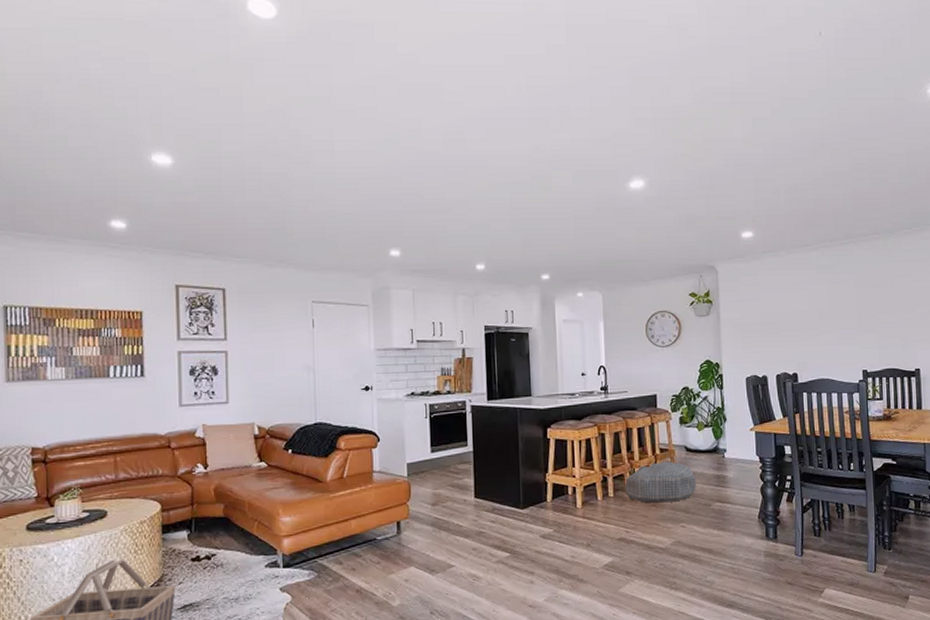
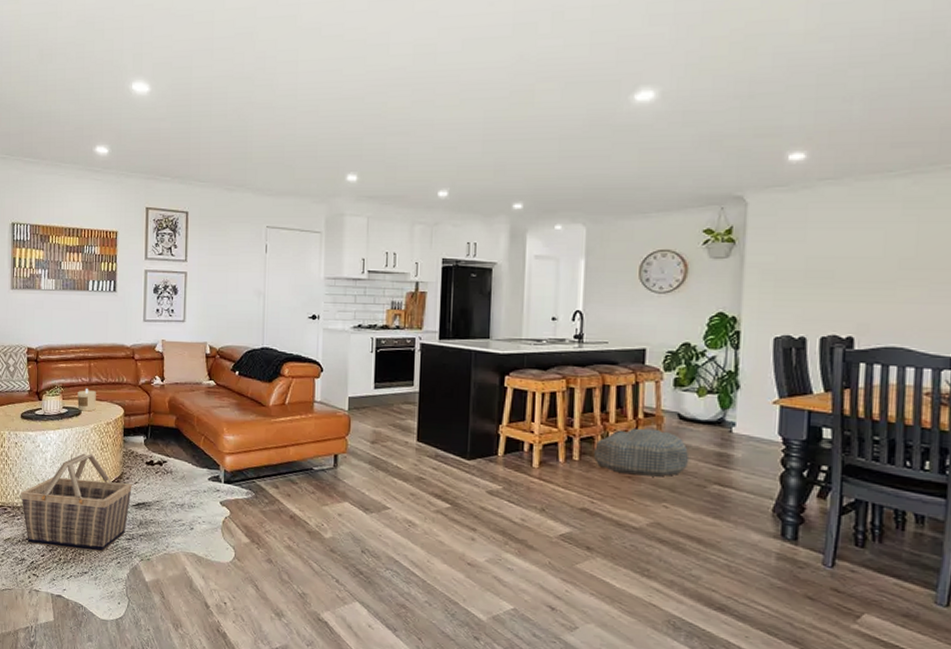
candle: none [101,486,126,513] -> present [77,389,96,412]

